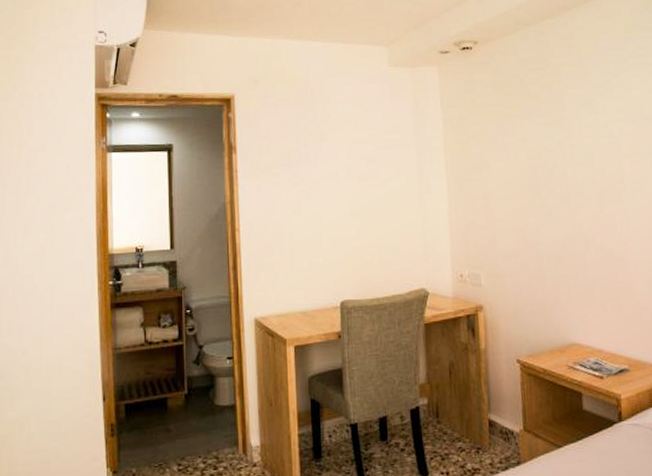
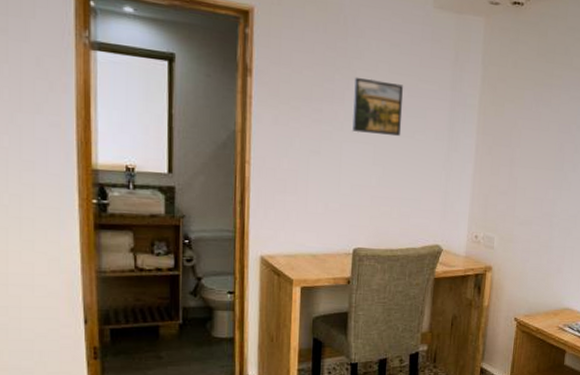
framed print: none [326,138,373,189] -> present [352,77,403,137]

